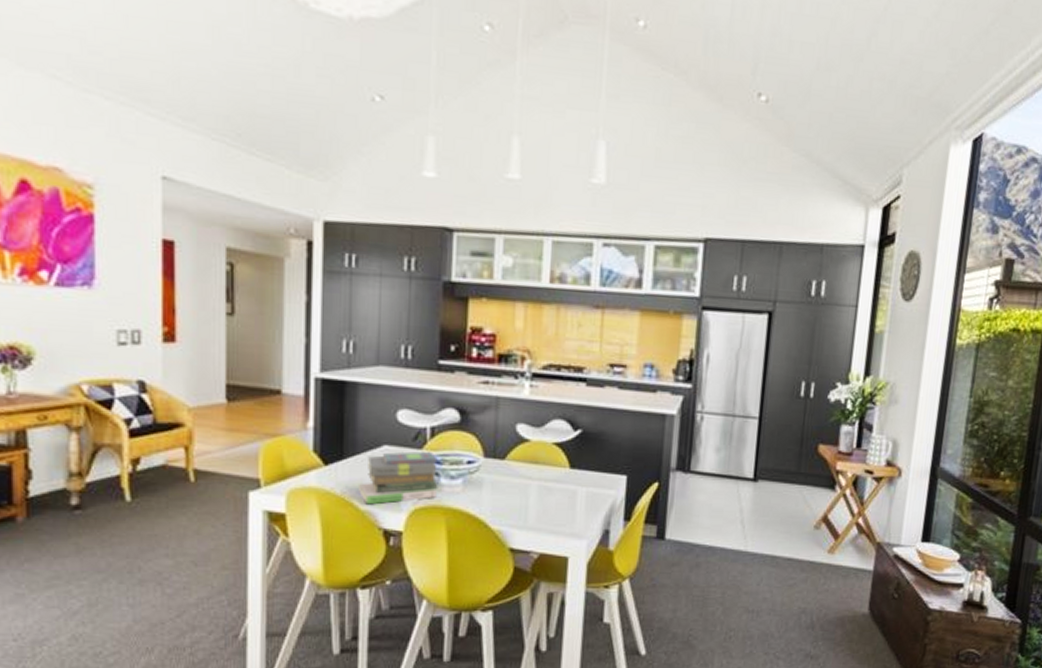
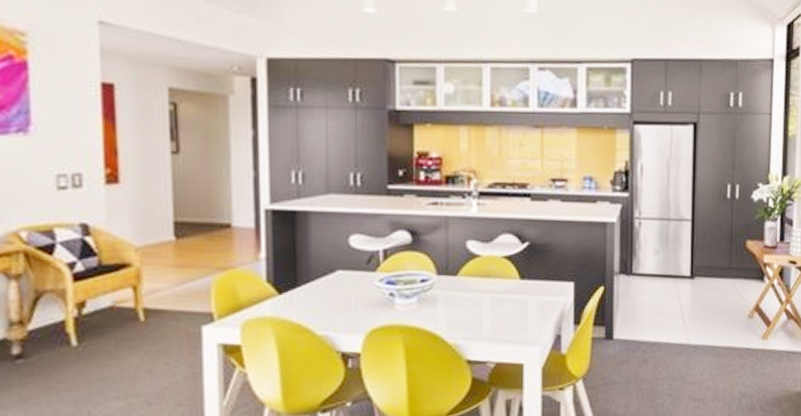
books: present [359,451,438,505] -> none [315,273,394,330]

